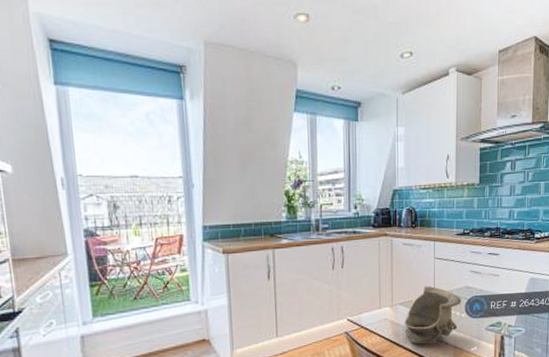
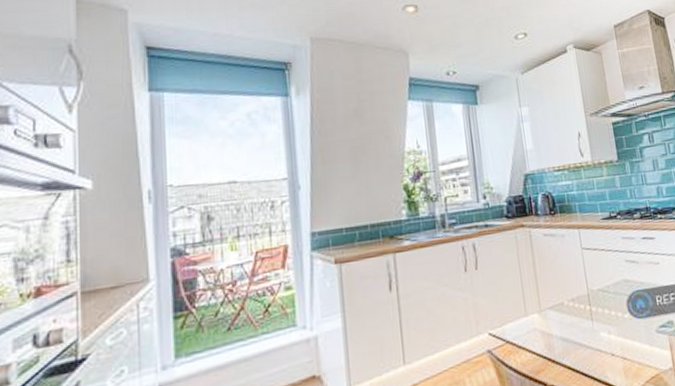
decorative bowl: present [404,286,462,345] -> none [557,282,622,359]

